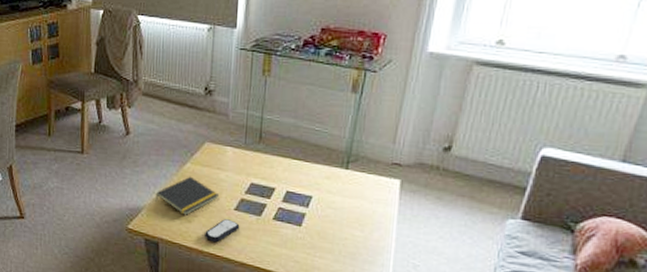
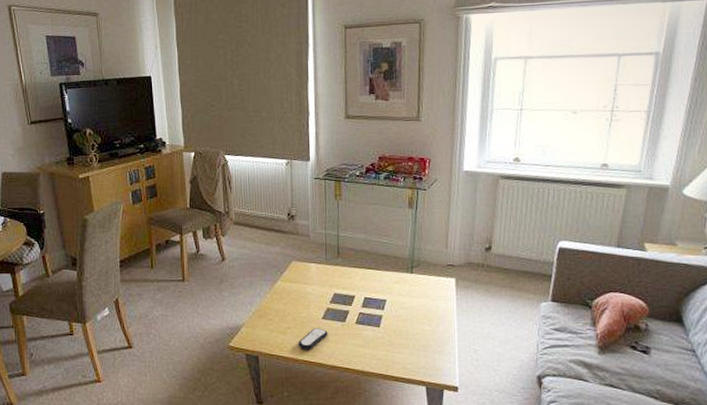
notepad: present [155,176,219,215] -> none [252,292,307,328]

